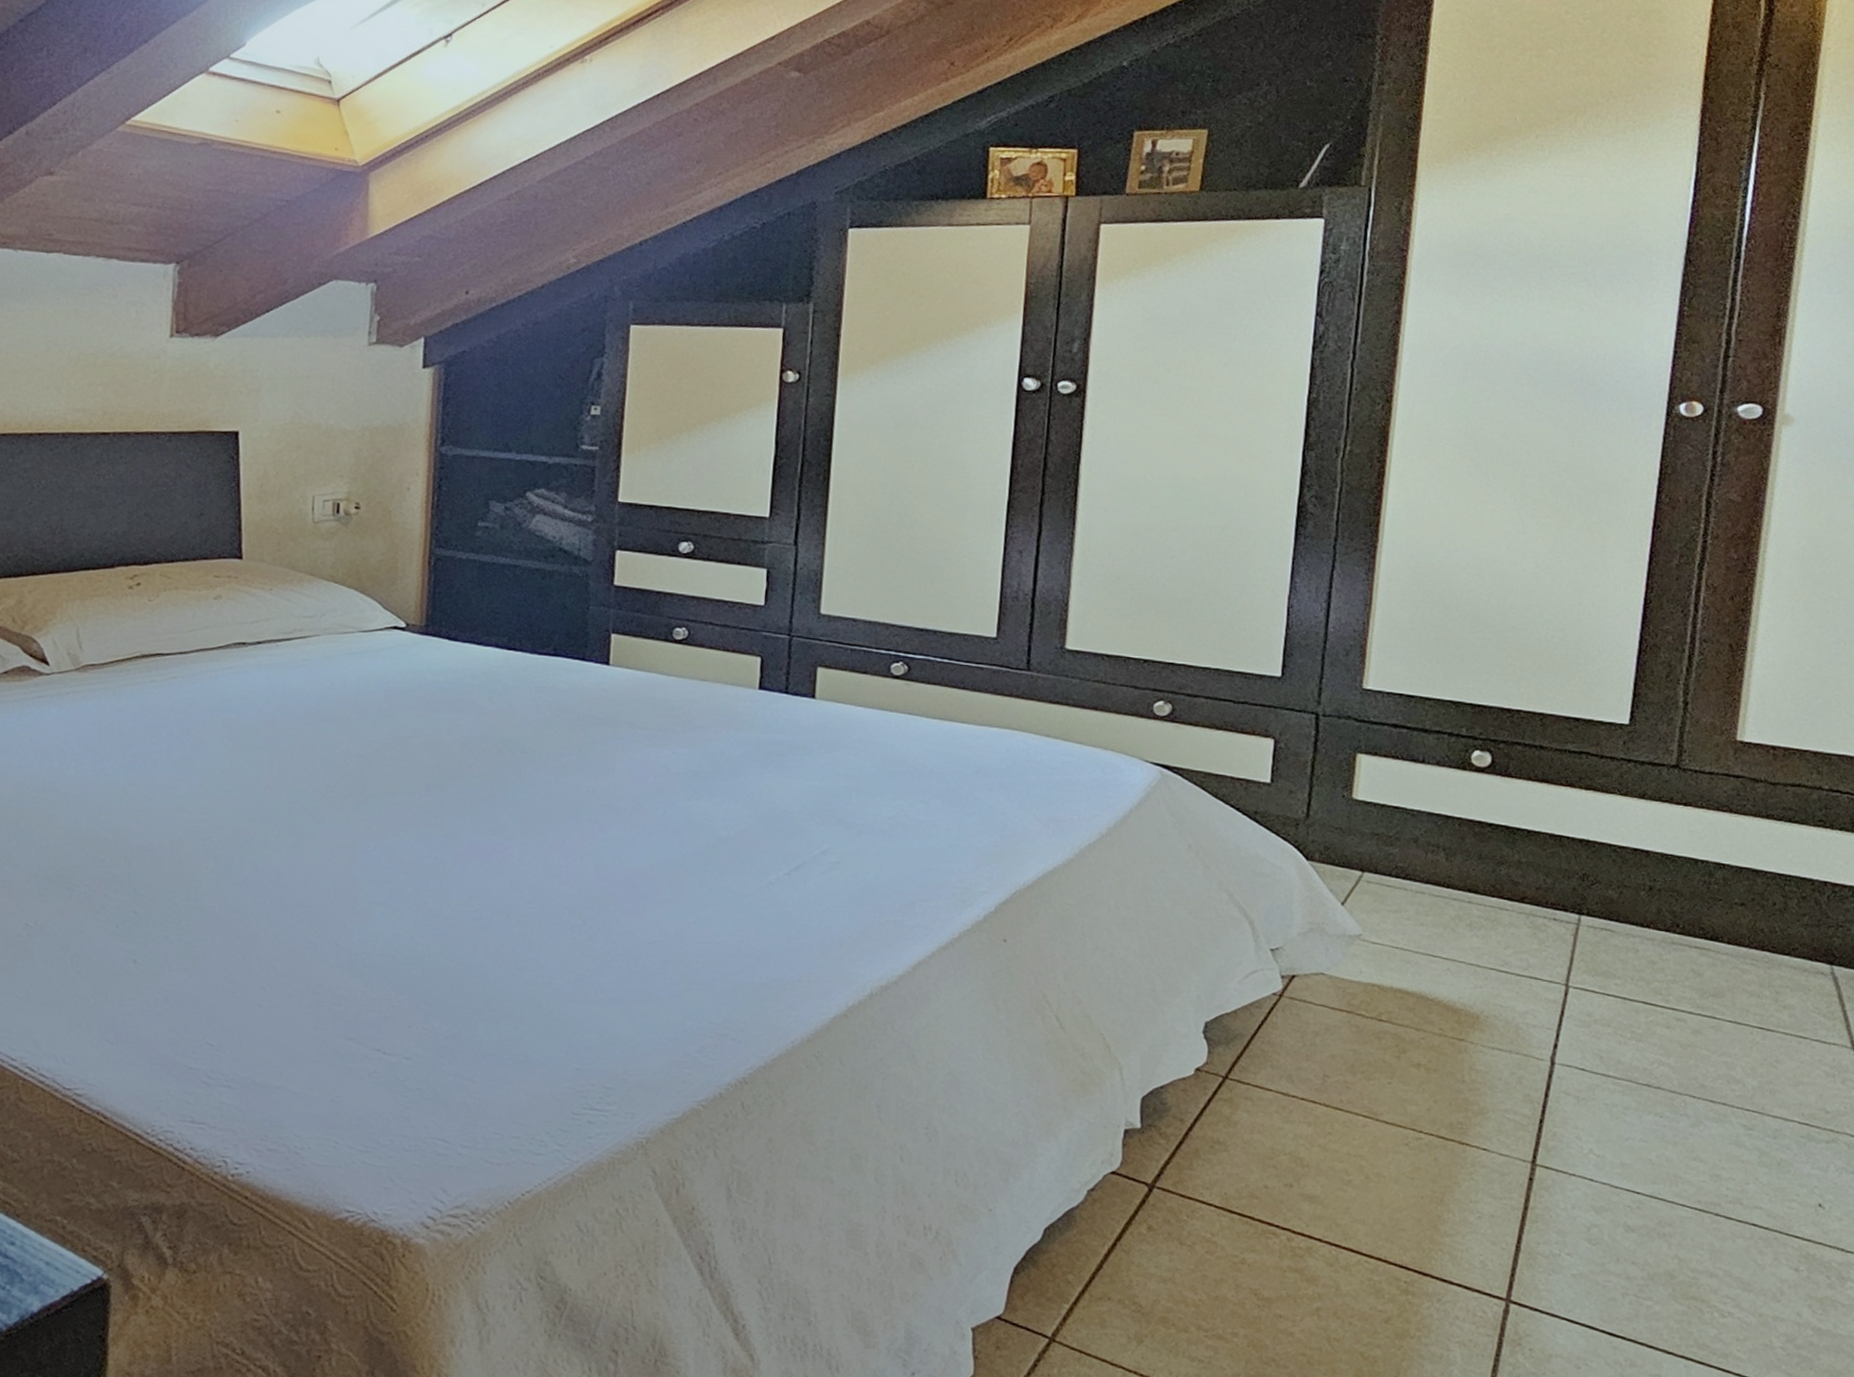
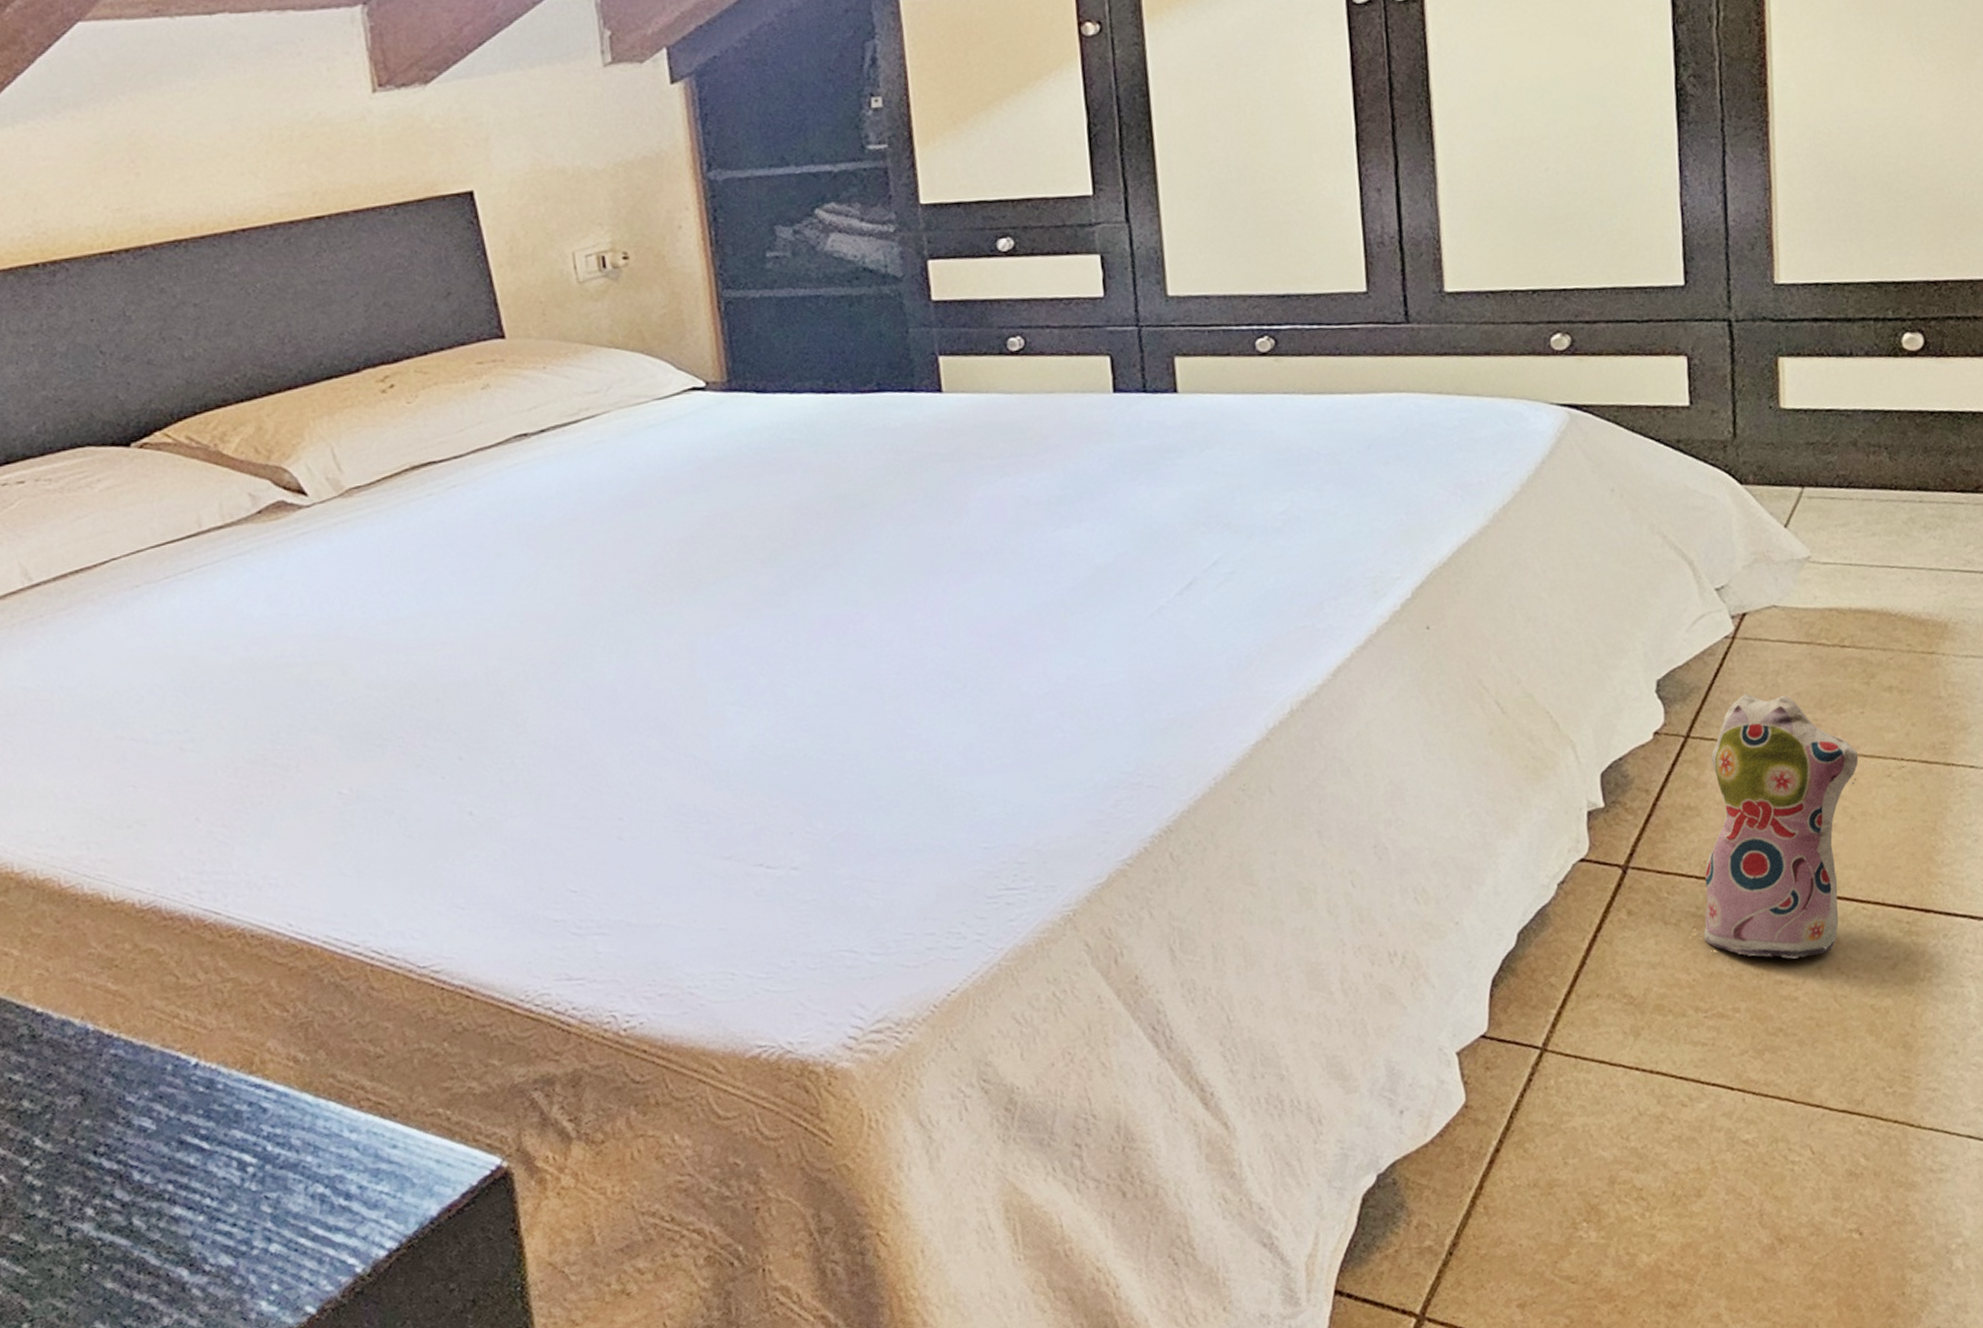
plush toy: none [1209,1047,1380,1297] -> present [1697,693,1858,959]

